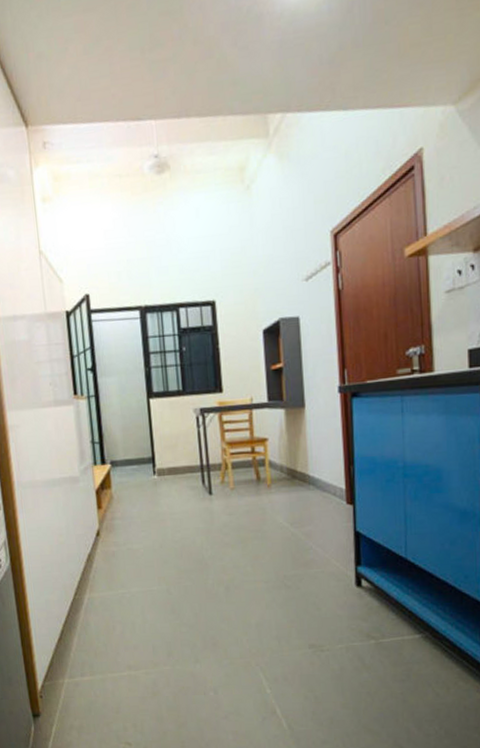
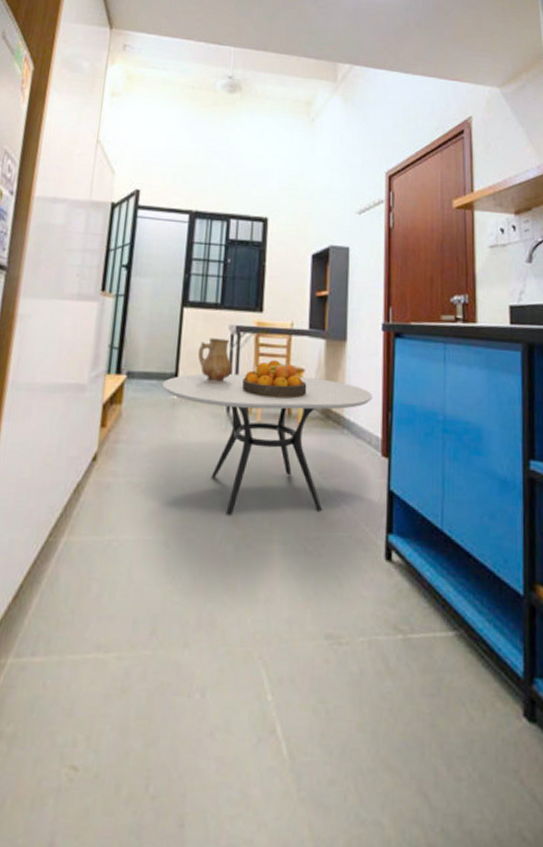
dining table: none [143,444,335,566] -> present [162,373,373,516]
ceramic pitcher: none [169,421,202,462] -> present [197,338,233,384]
fruit bowl: none [213,434,272,467] -> present [242,360,307,399]

